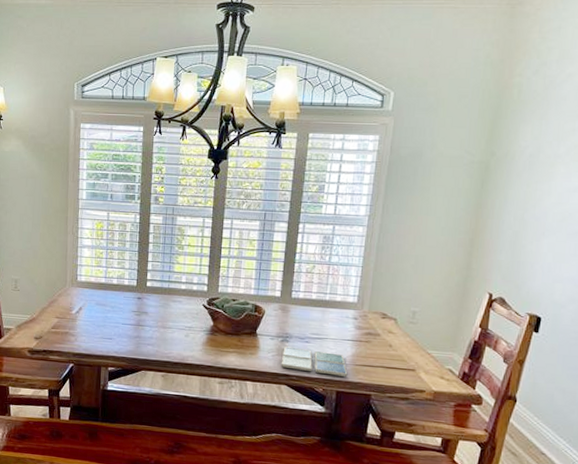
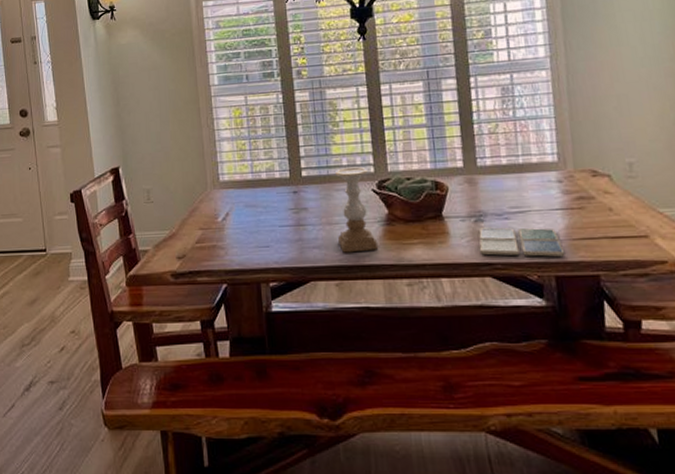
candle holder: none [169,284,203,353] -> present [335,167,379,253]

